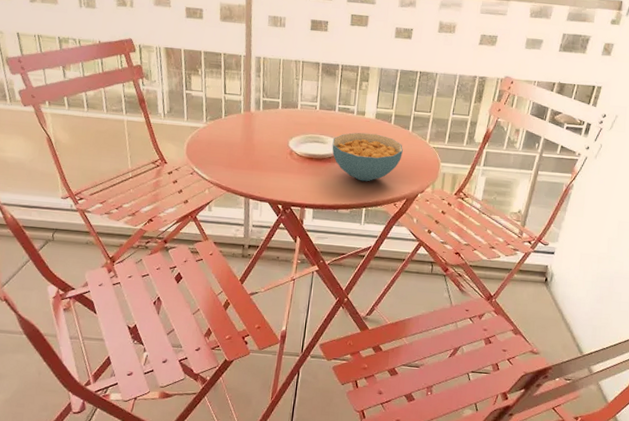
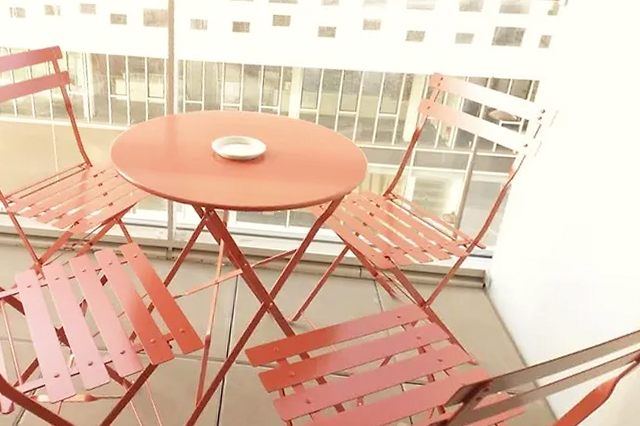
cereal bowl: present [332,132,403,182] -> none [255,133,328,183]

